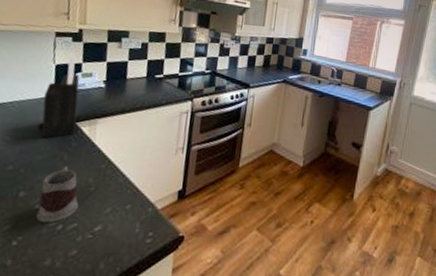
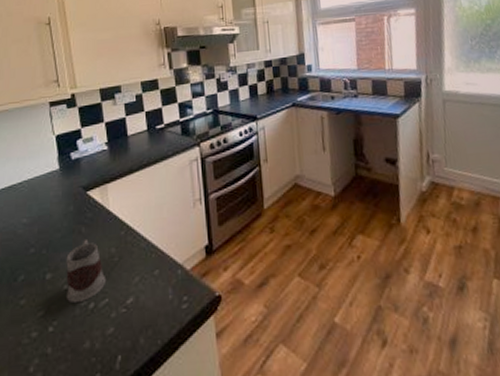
knife block: present [37,51,80,138] -> none [50,118,88,214]

